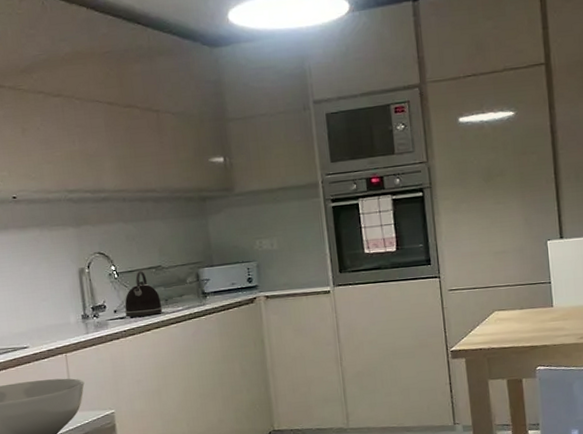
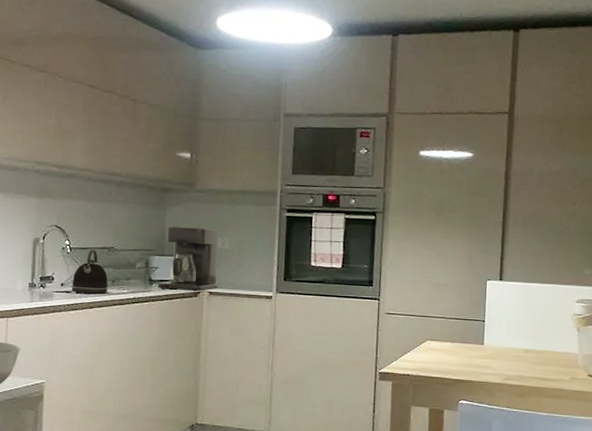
coffee maker: none [211,231,274,301] -> present [157,226,220,292]

